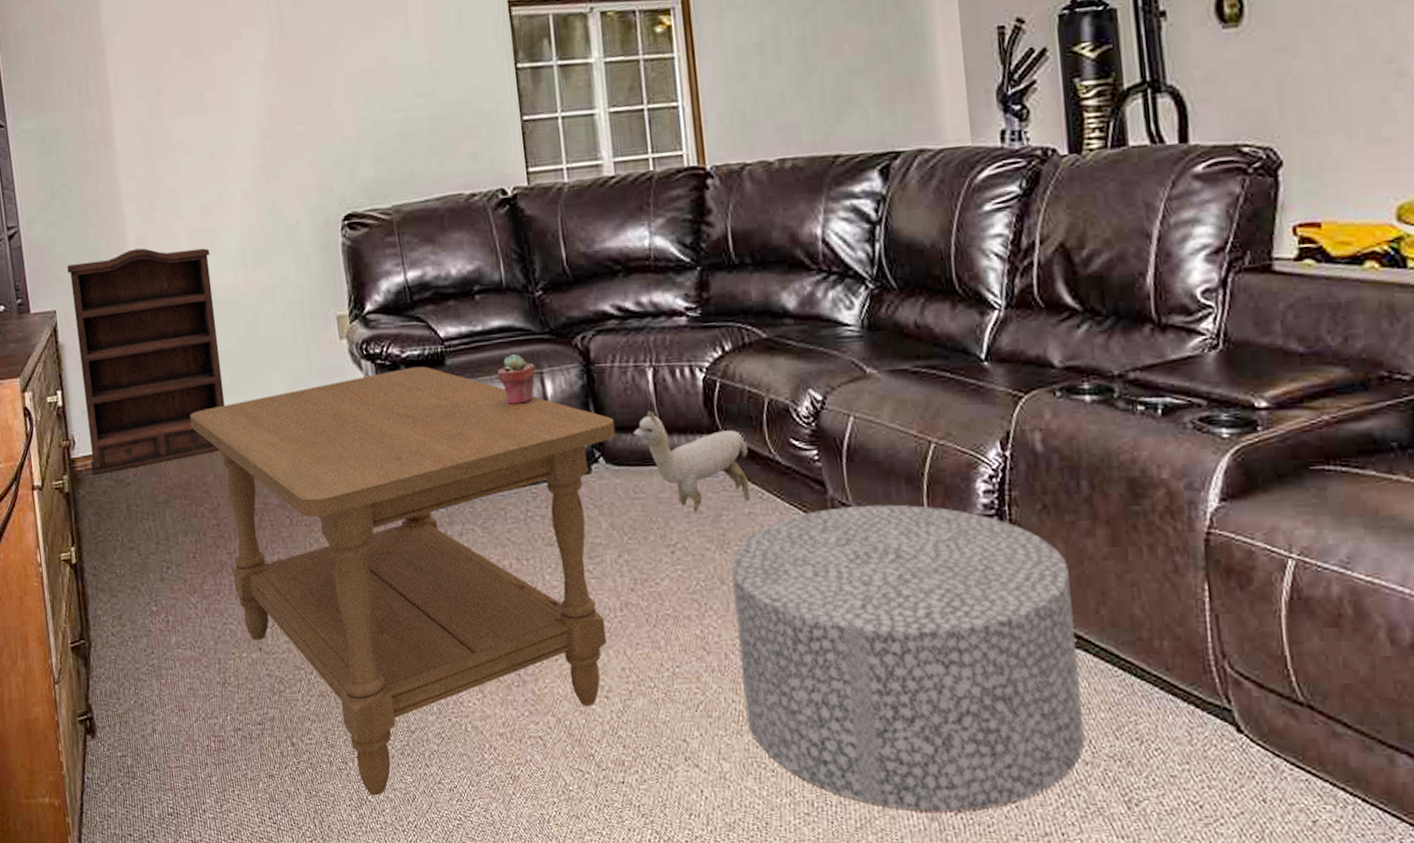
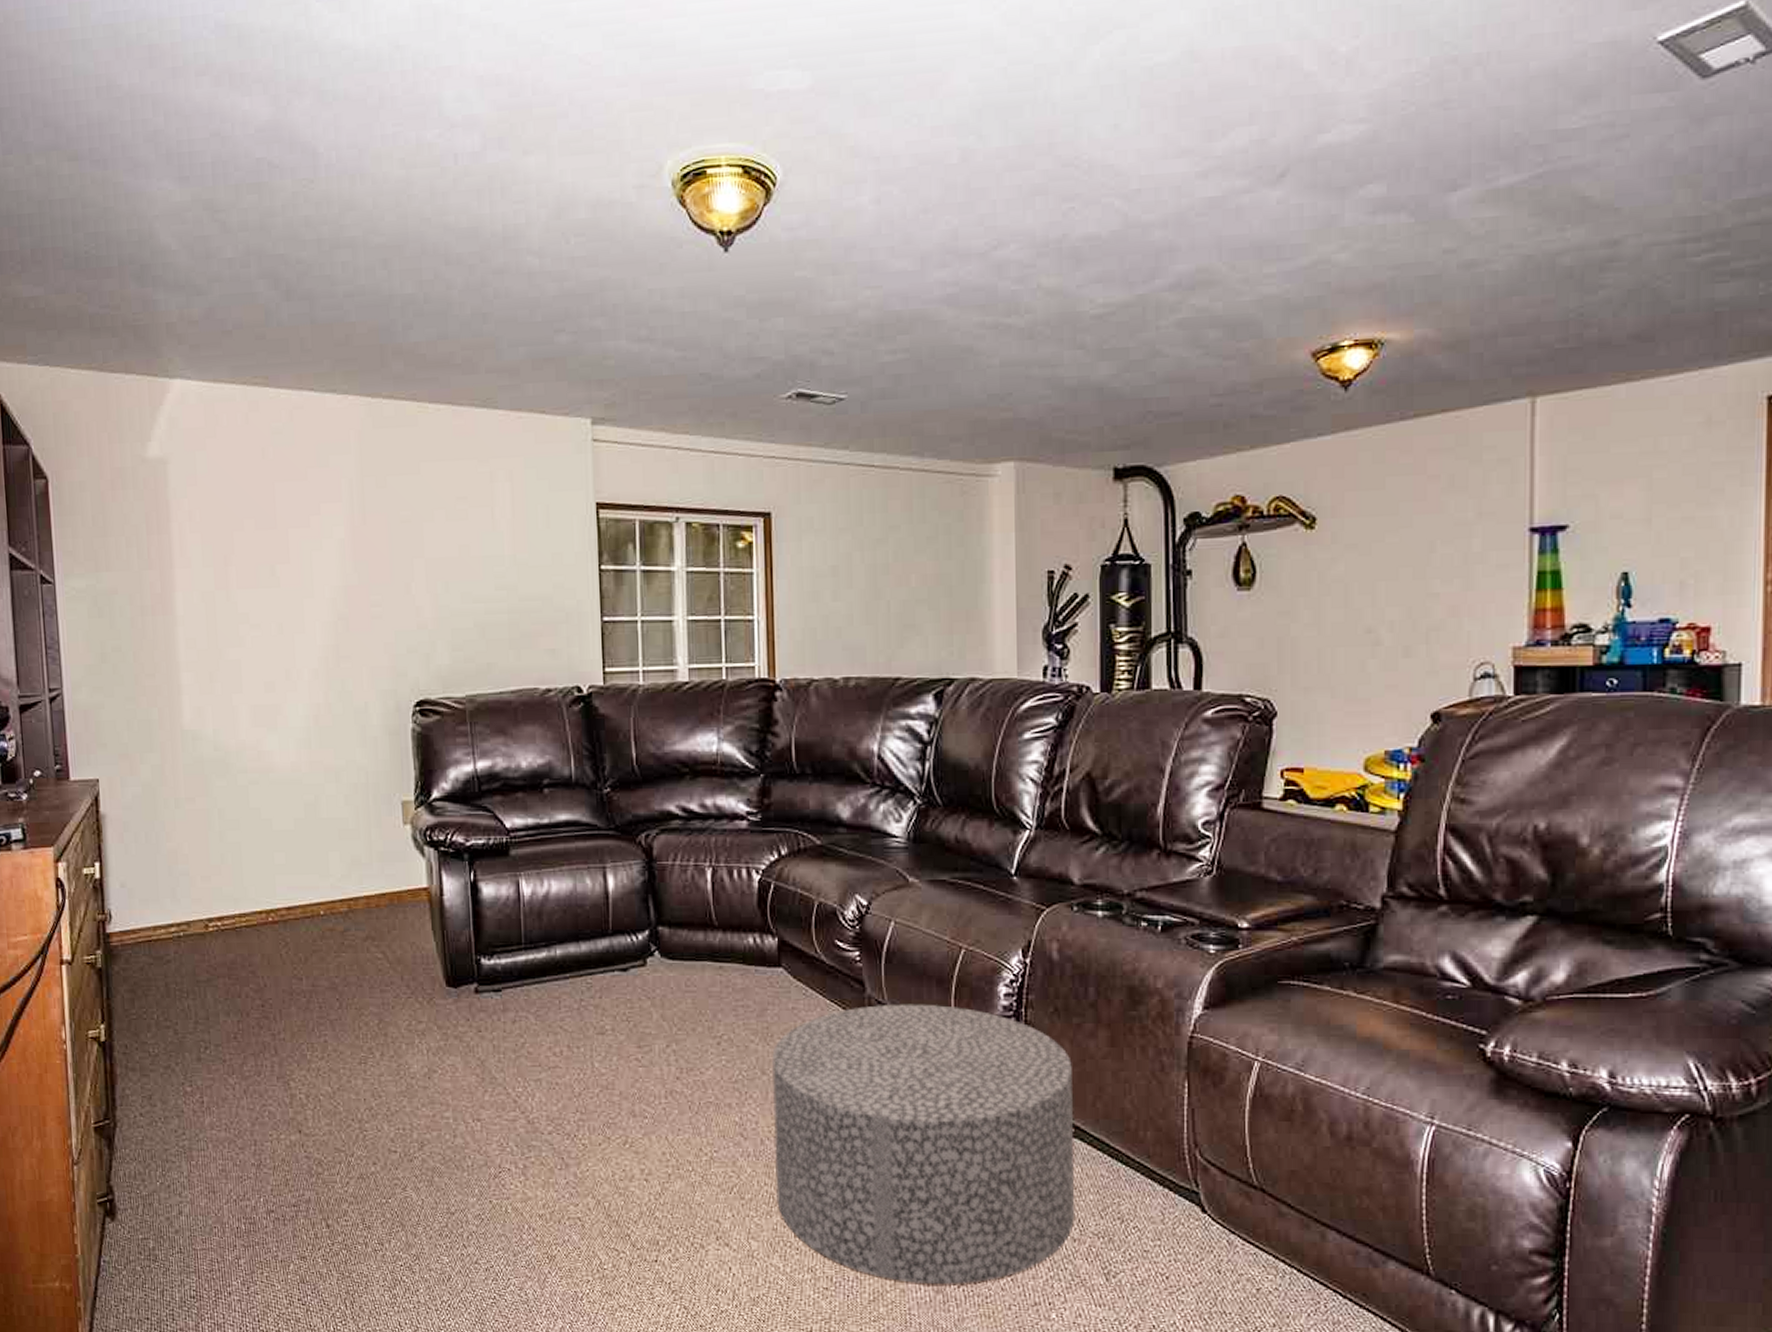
bookshelf: present [67,248,226,476] -> none [114,721,279,951]
coffee table: present [189,366,616,796] -> none [239,855,672,1276]
potted succulent: present [498,354,536,406] -> none [561,848,599,898]
plush toy: present [633,411,750,512] -> none [689,908,796,1006]

